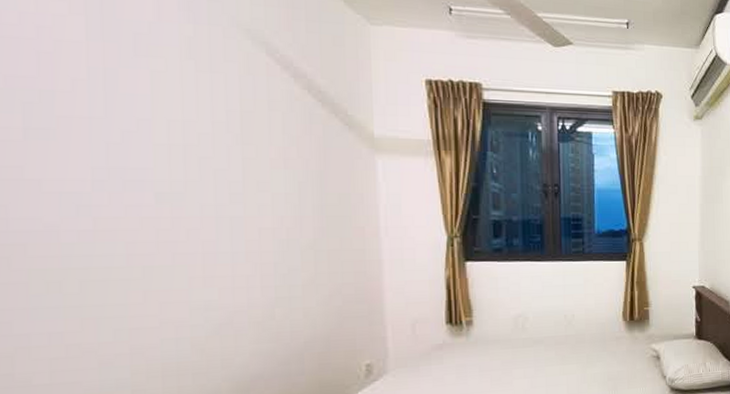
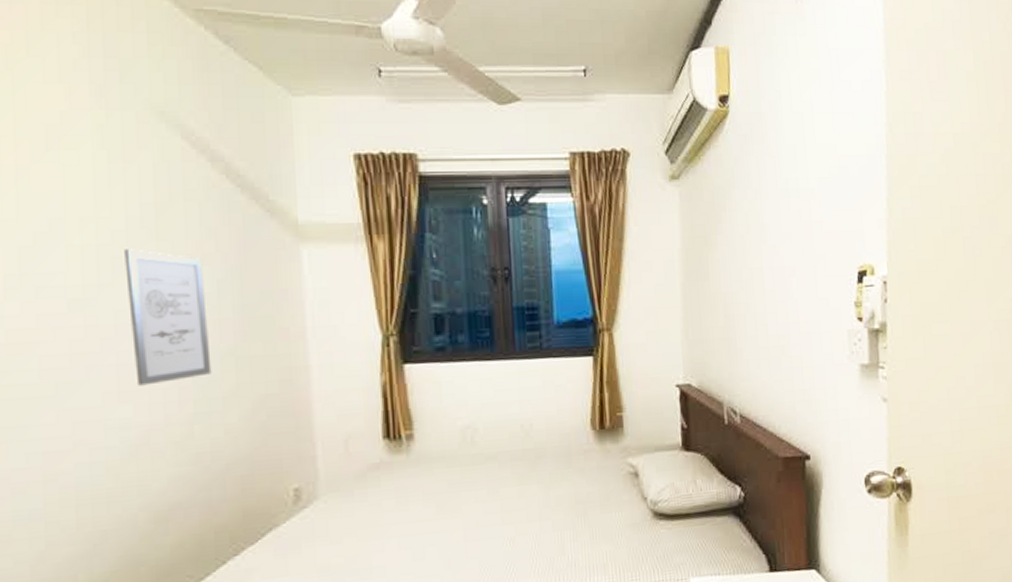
wall art: none [211,151,292,272] -> present [124,249,212,386]

